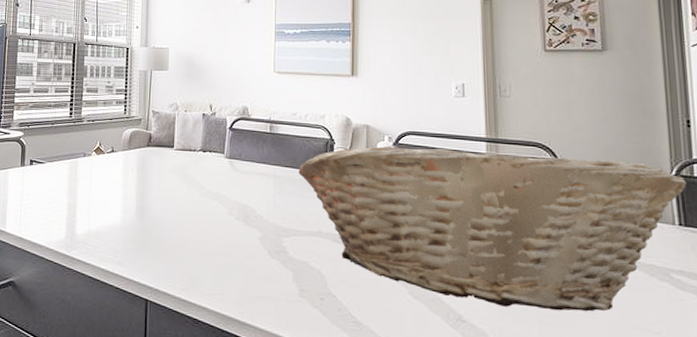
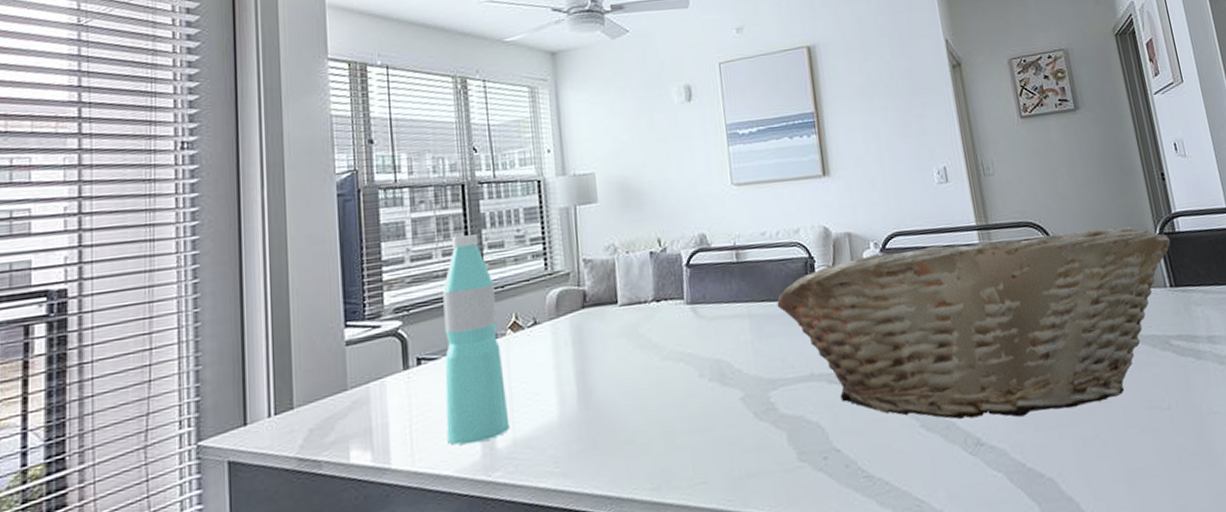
water bottle: none [44,80,87,227] -> present [442,234,510,445]

